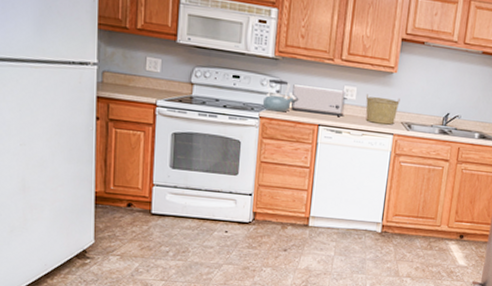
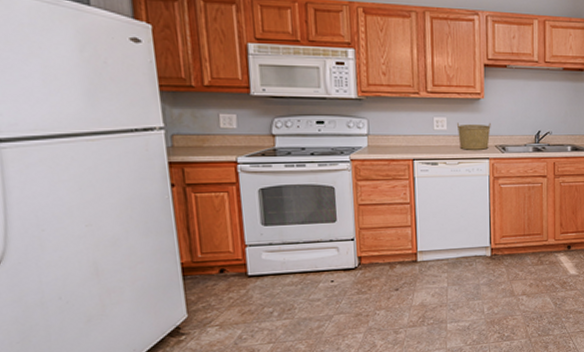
kettle: present [262,79,296,112] -> none [351,120,386,152]
toaster: present [291,84,347,117] -> none [381,122,438,149]

